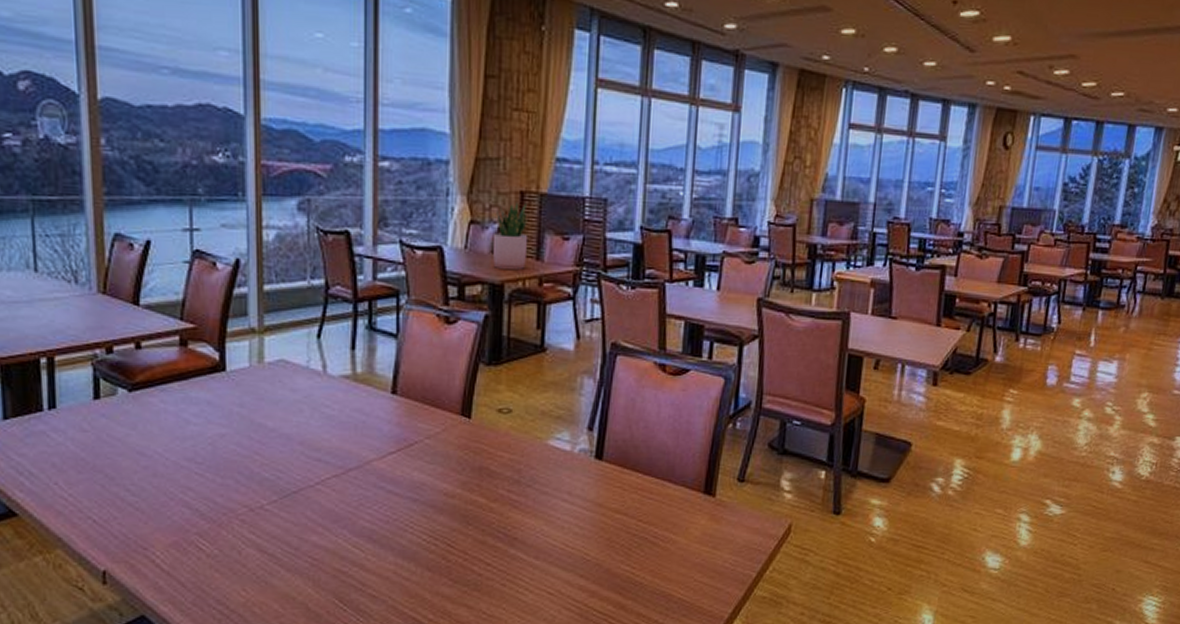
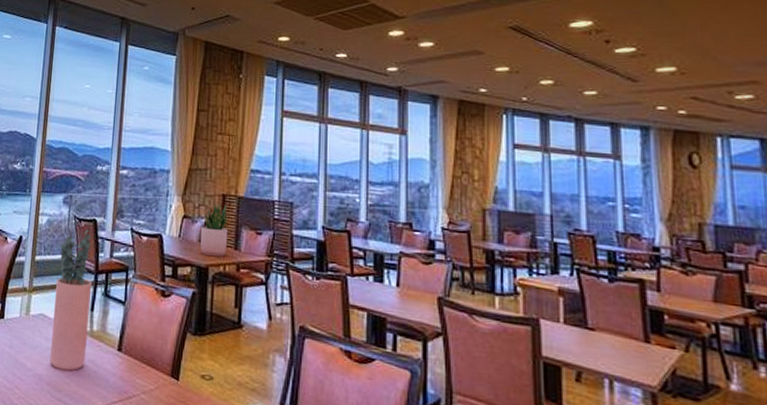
vase: none [299,236,351,425] -> present [50,223,93,371]

